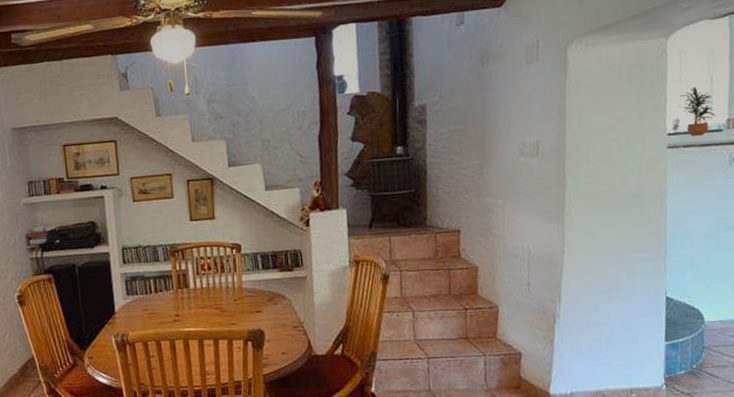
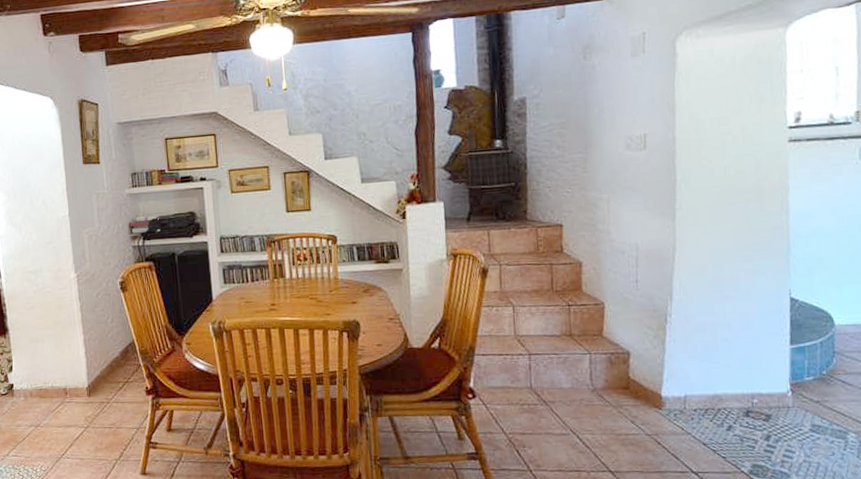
potted plant: present [679,87,715,137] -> none [801,78,842,130]

